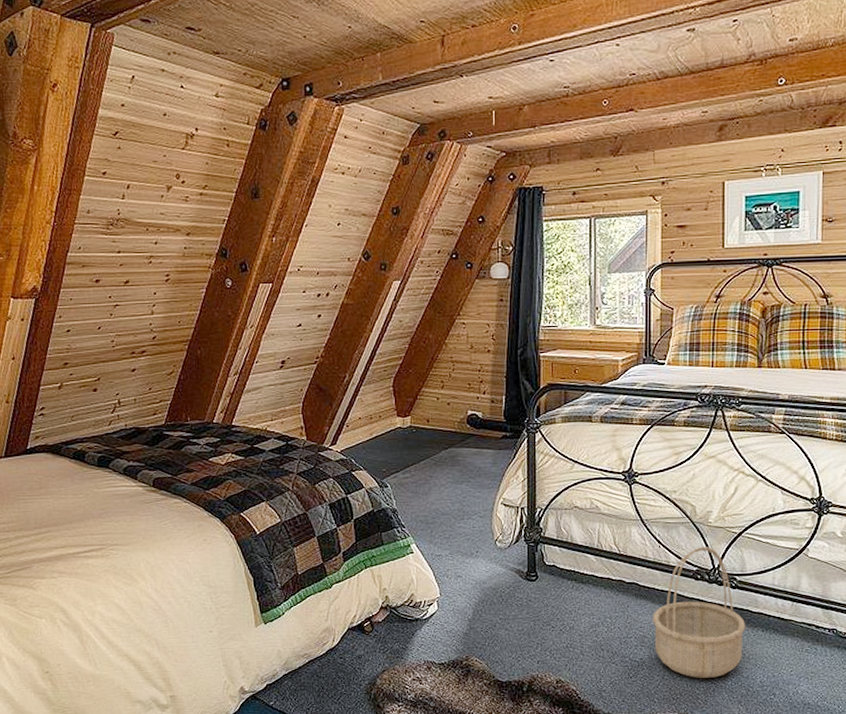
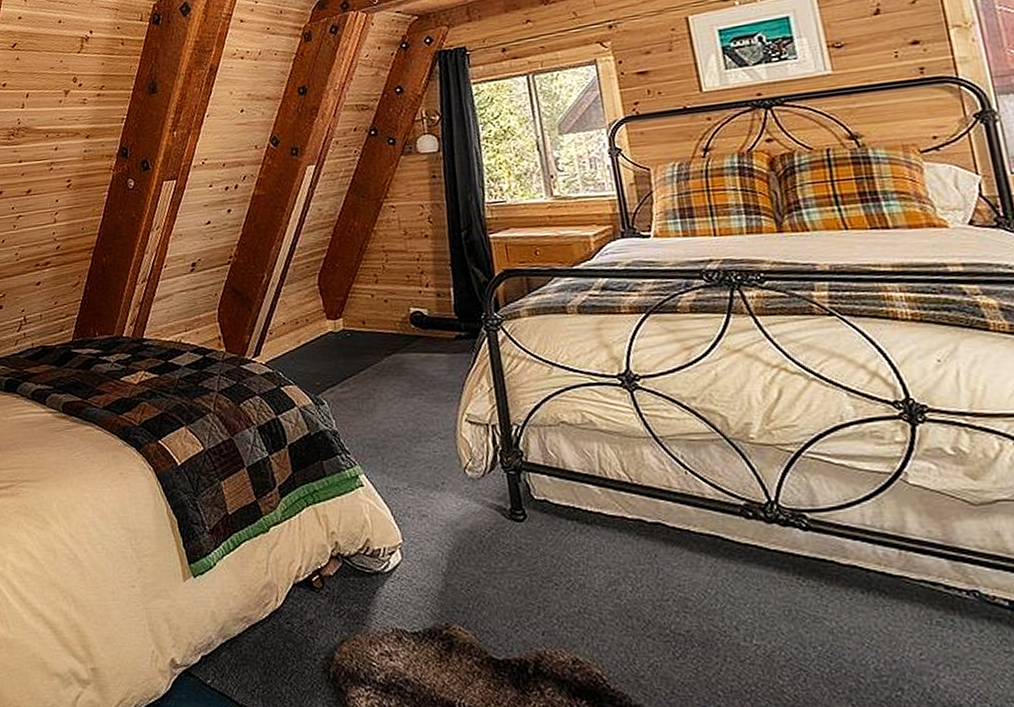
basket: present [652,547,746,678] -> none [693,472,839,662]

